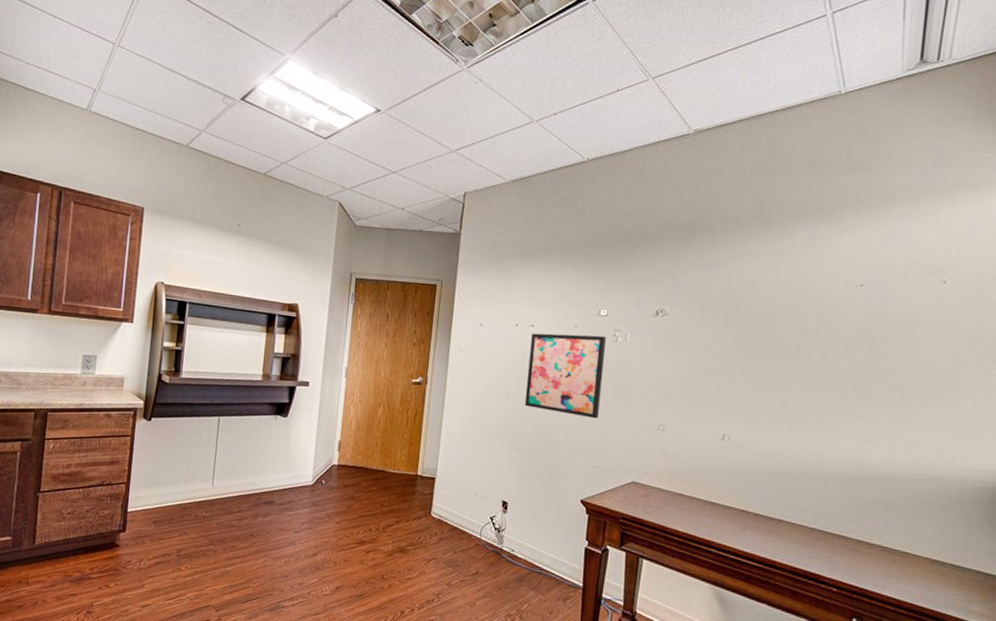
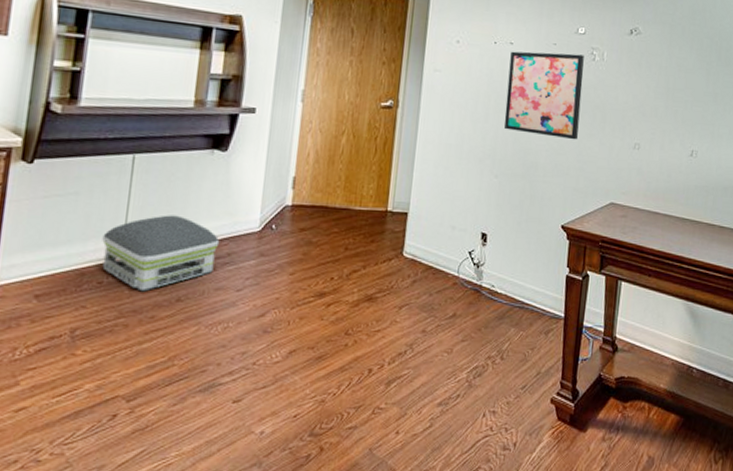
air purifier: none [198,466,282,526] -> present [102,215,220,292]

